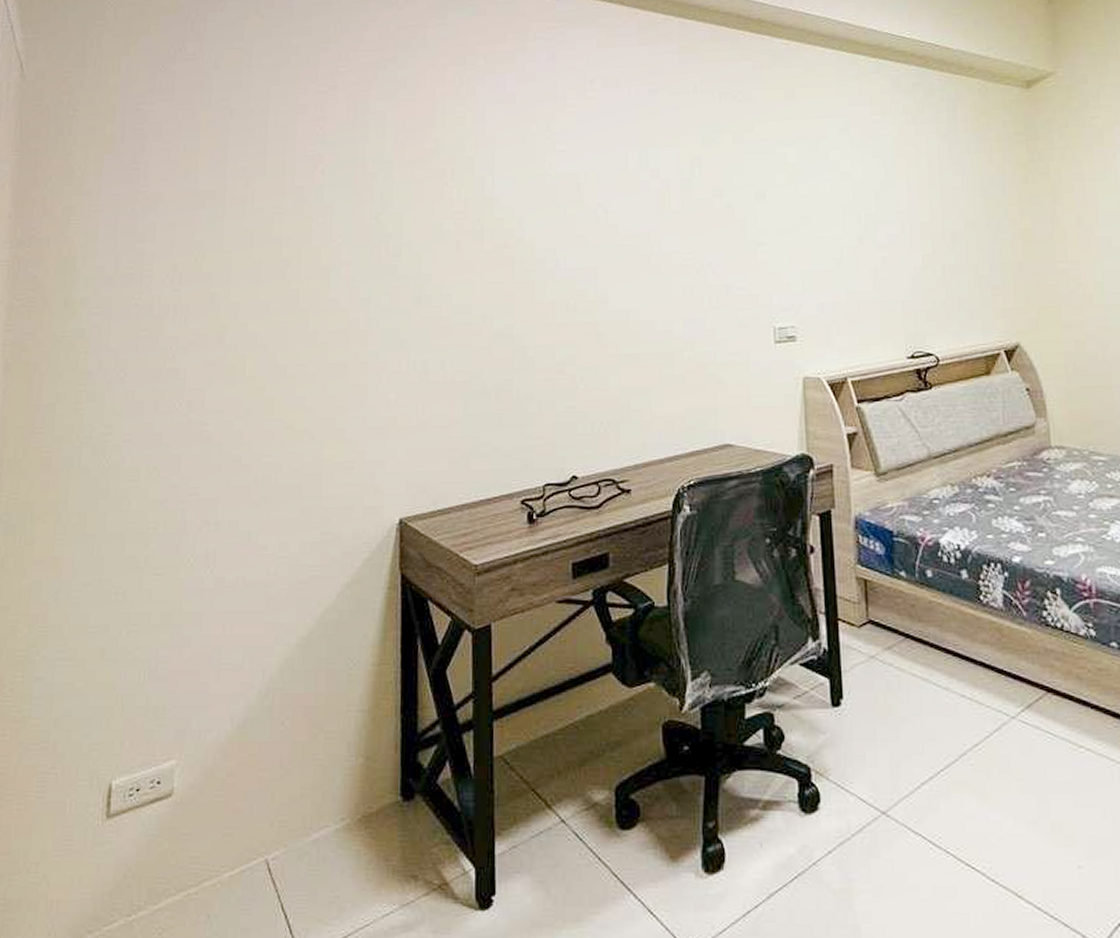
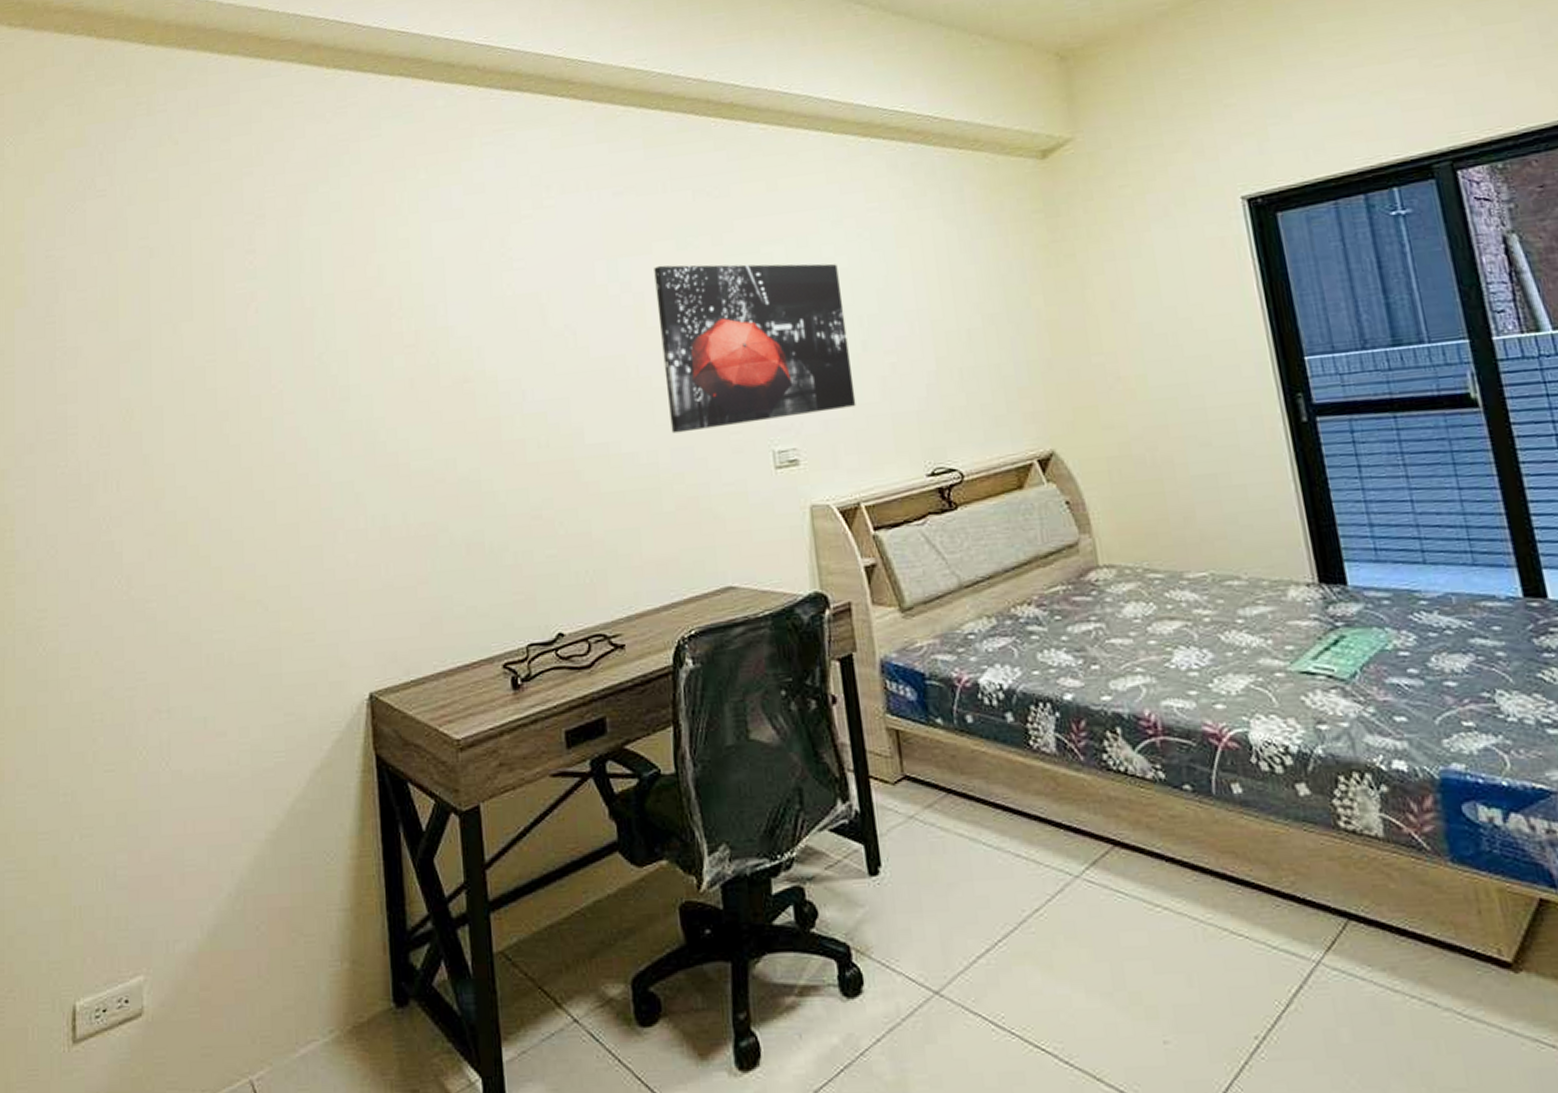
wall art: none [681,157,850,306] -> present [654,263,856,434]

